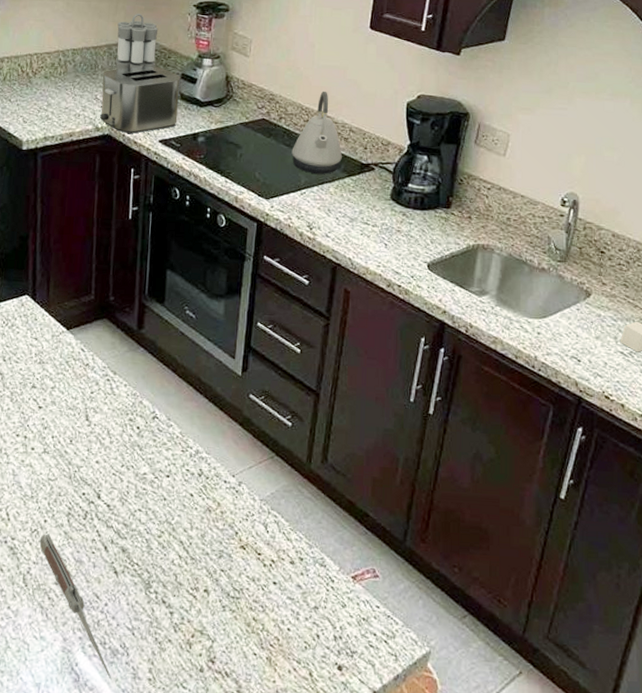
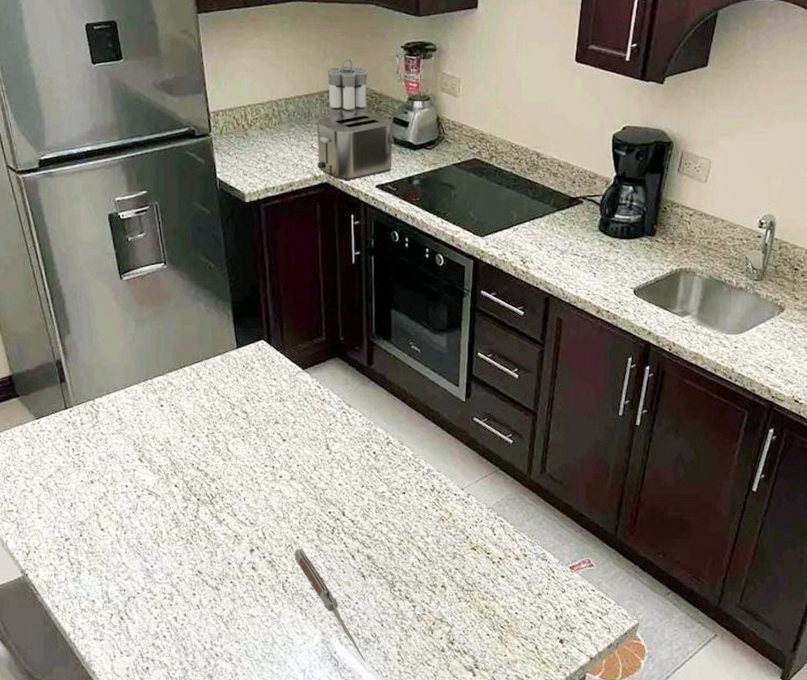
kettle: present [291,92,342,174] -> none [503,128,552,209]

